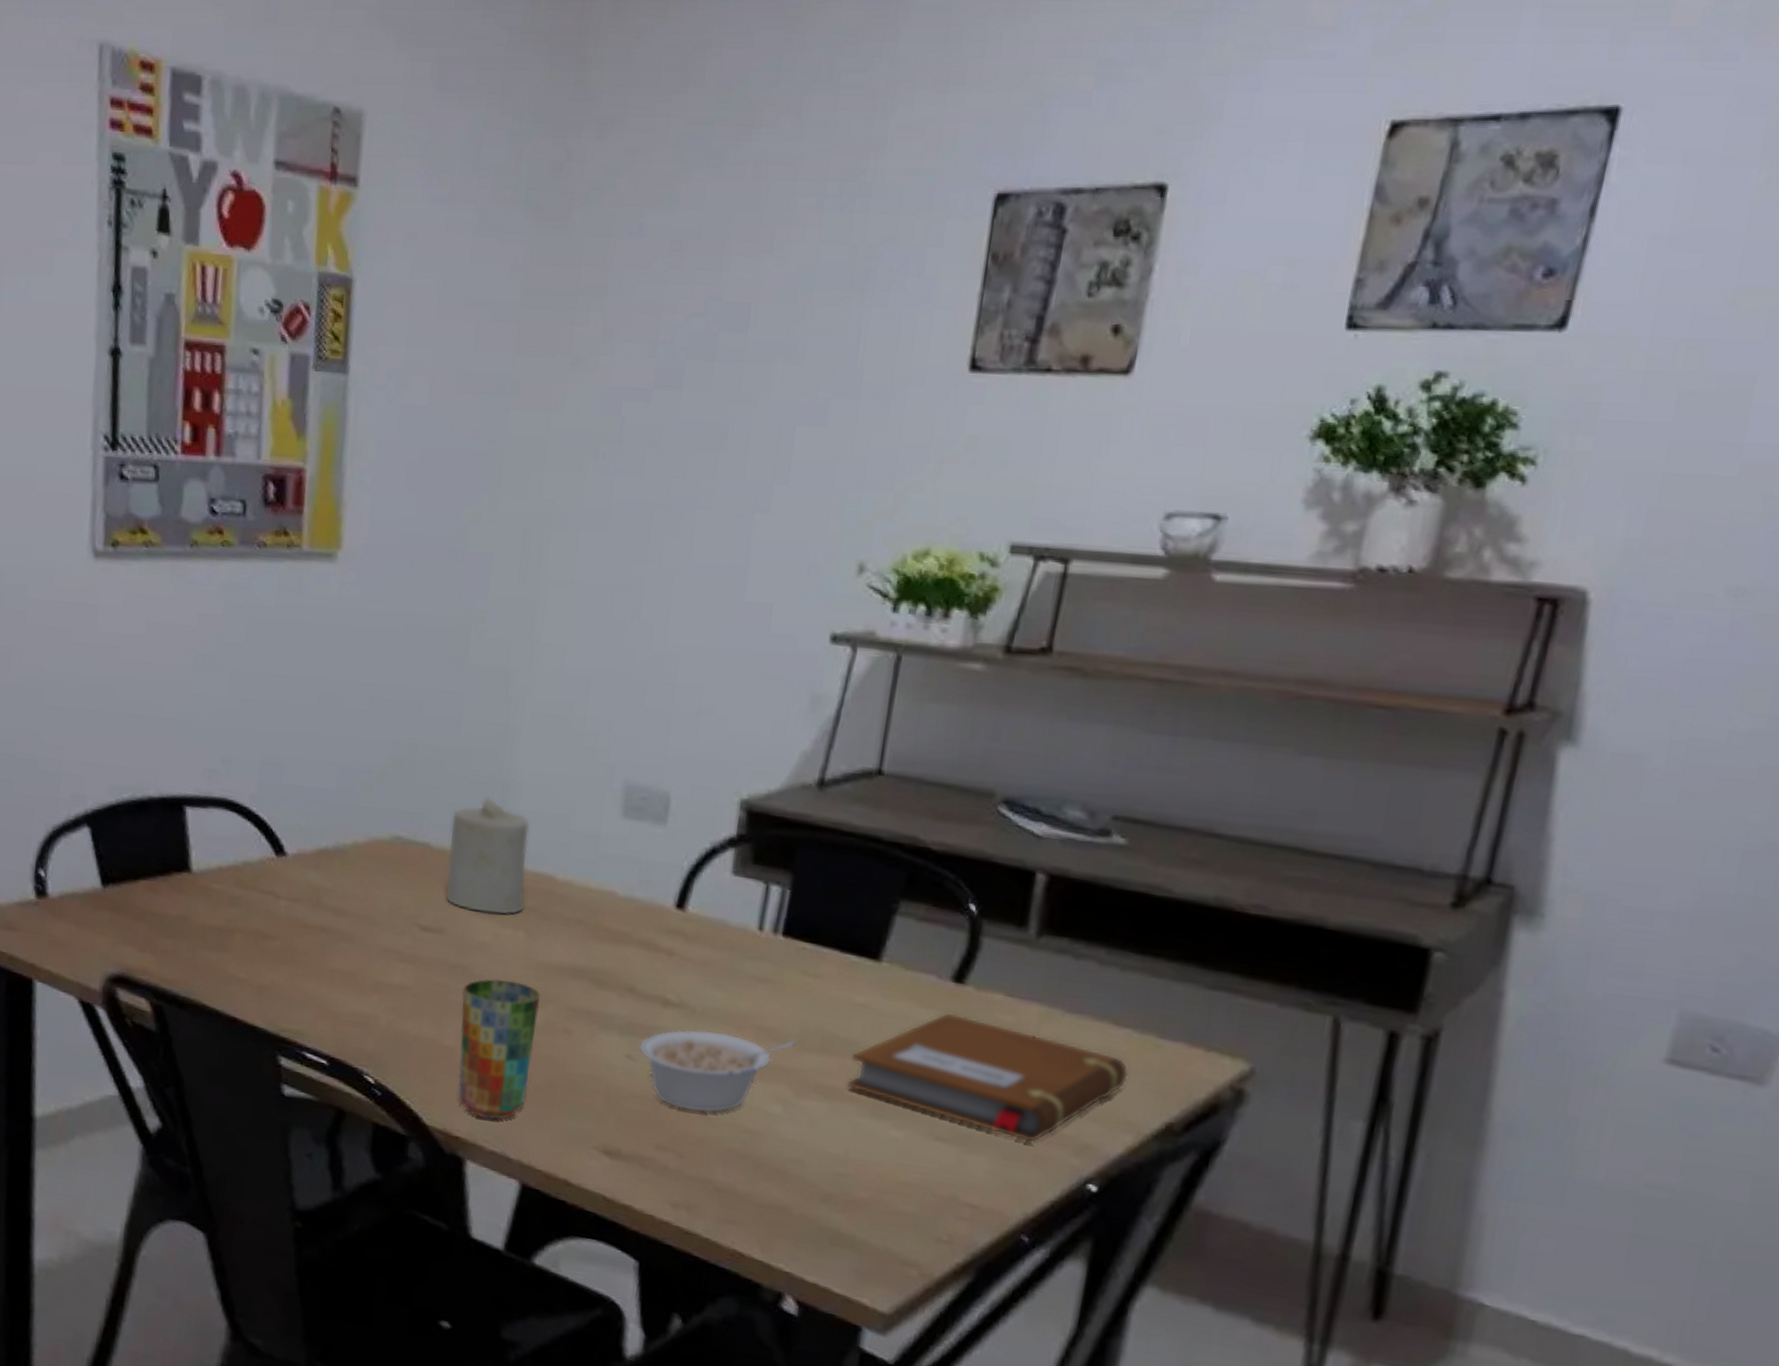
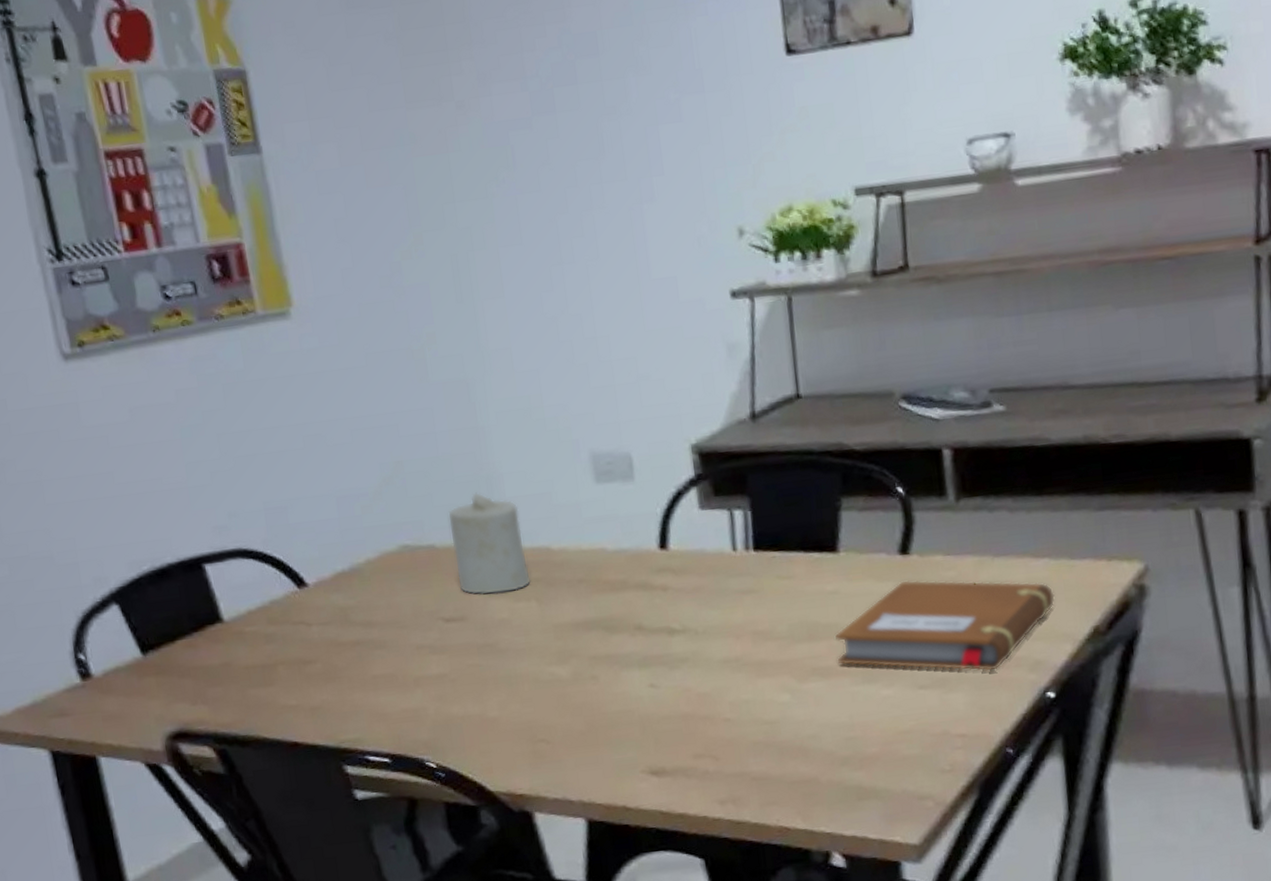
cup: present [458,979,540,1120] -> none [493,646,573,772]
legume: present [639,1029,796,1113] -> none [658,636,788,719]

